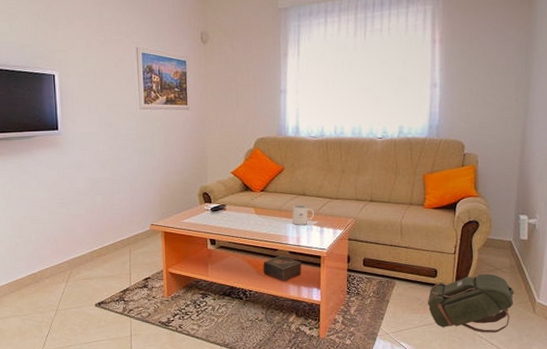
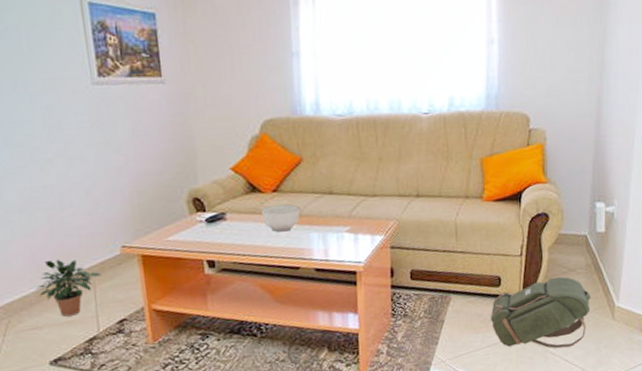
potted plant: none [91,230,135,272] -> present [35,259,101,317]
bowl: none [251,201,281,222] -> present [260,204,301,232]
decorative box: present [263,255,302,283] -> none [281,274,333,310]
mug: present [291,204,315,225] -> none [315,205,346,234]

